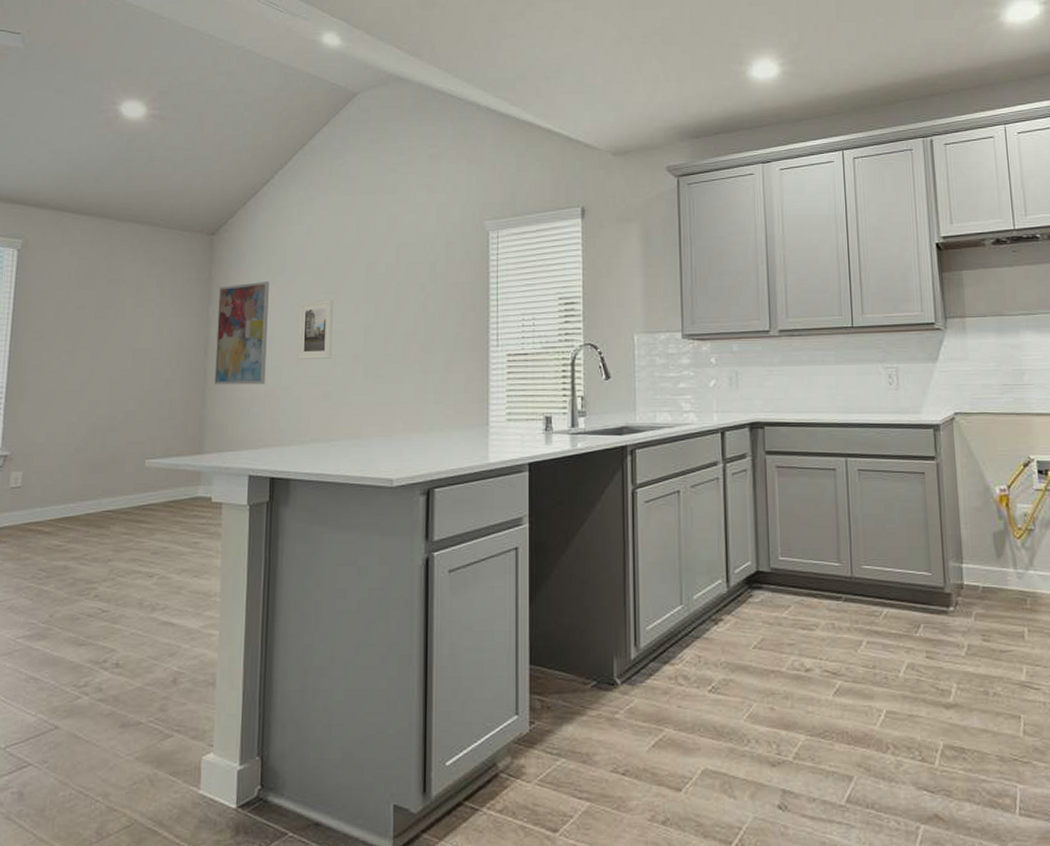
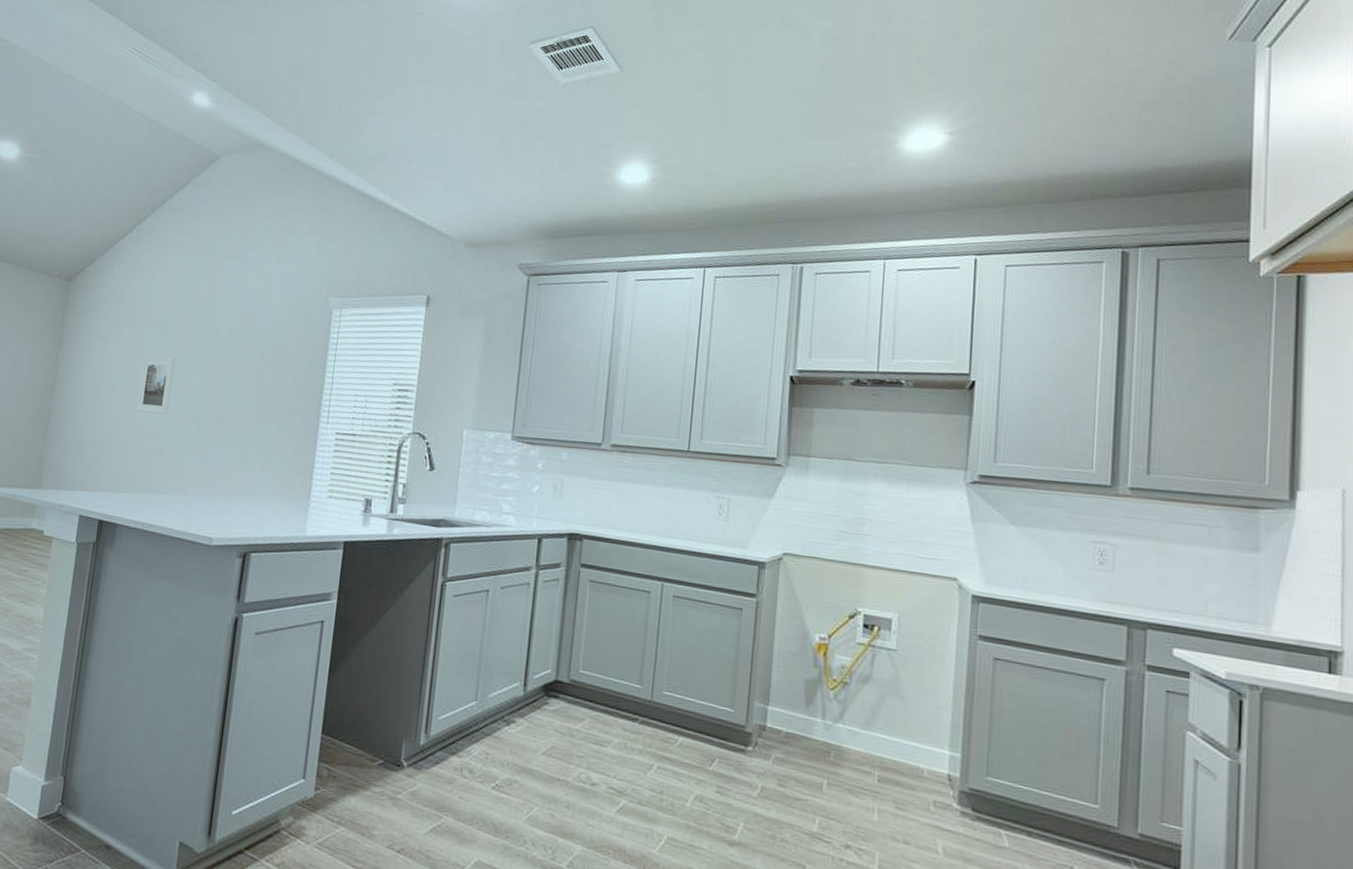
wall art: present [214,282,269,385] -> none [57,331,117,431]

